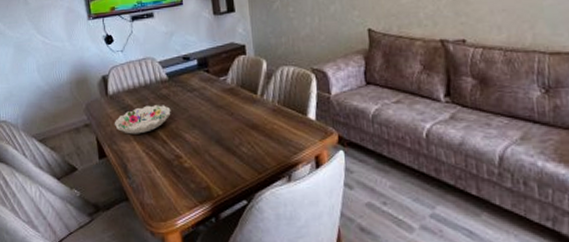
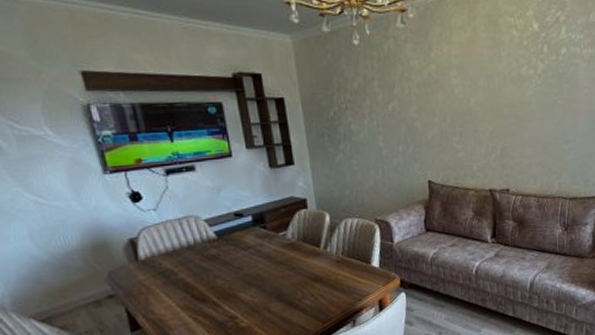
decorative bowl: present [114,105,171,134] -> none [149,266,222,301]

